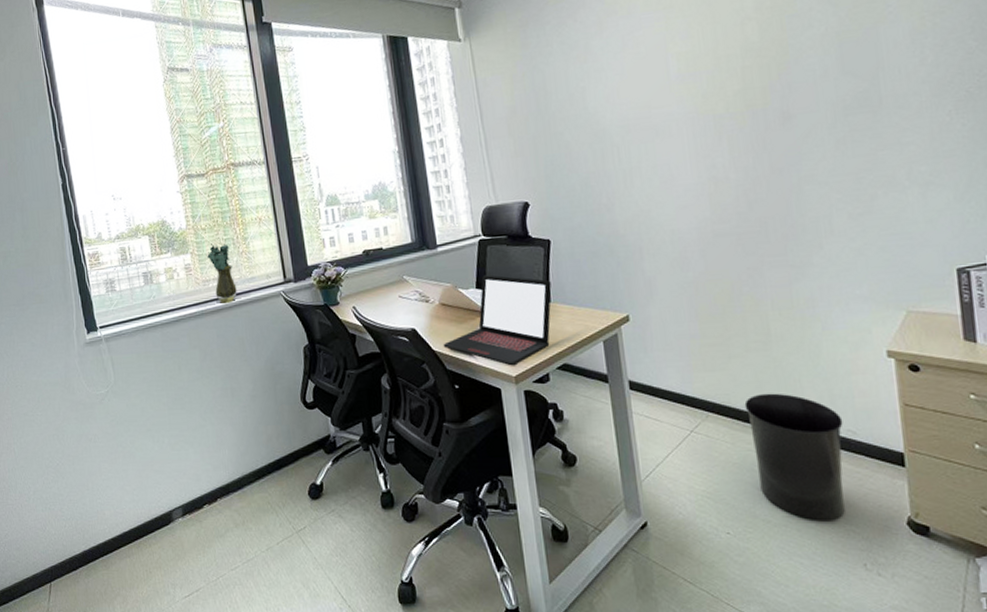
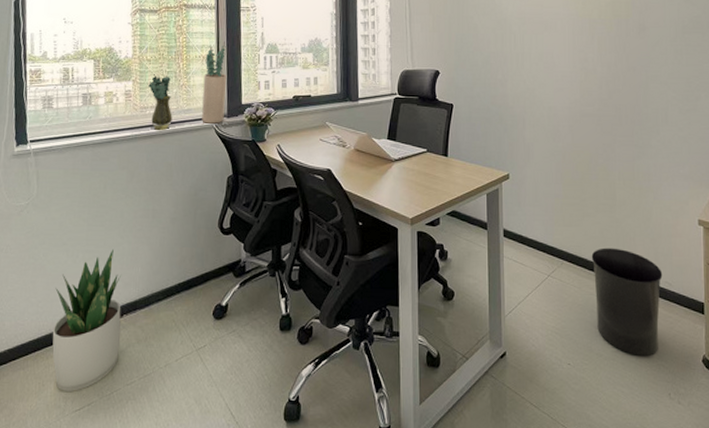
planter: none [147,432,219,578] -> present [52,249,122,391]
vase: none [262,199,291,291] -> present [202,41,227,124]
laptop: present [443,275,552,366] -> none [353,128,450,209]

